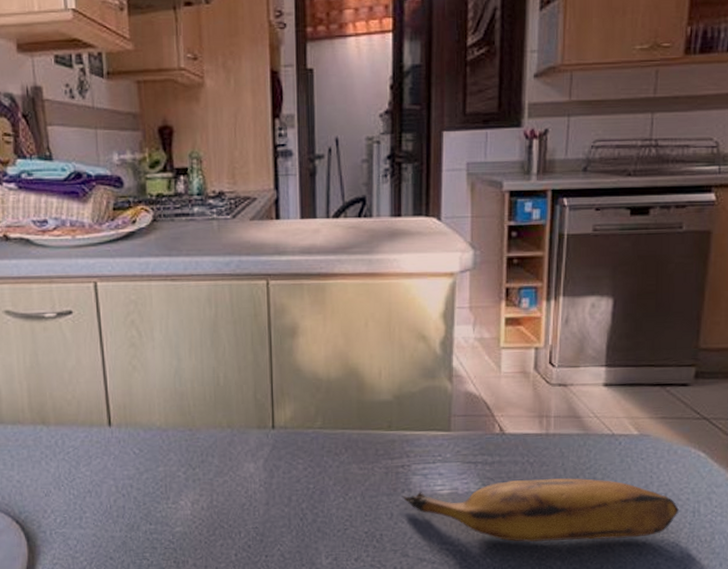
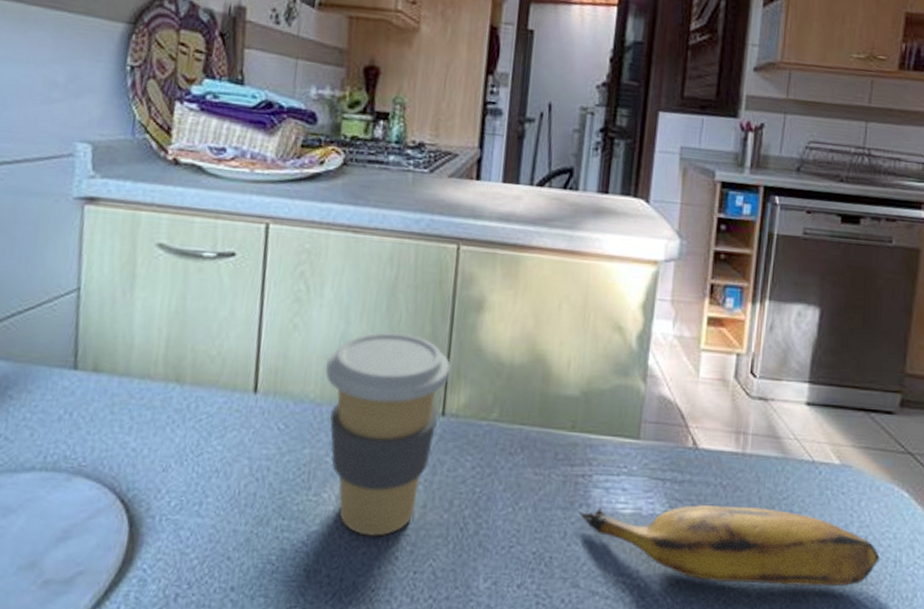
coffee cup: none [166,363,274,531] -> present [325,331,451,536]

